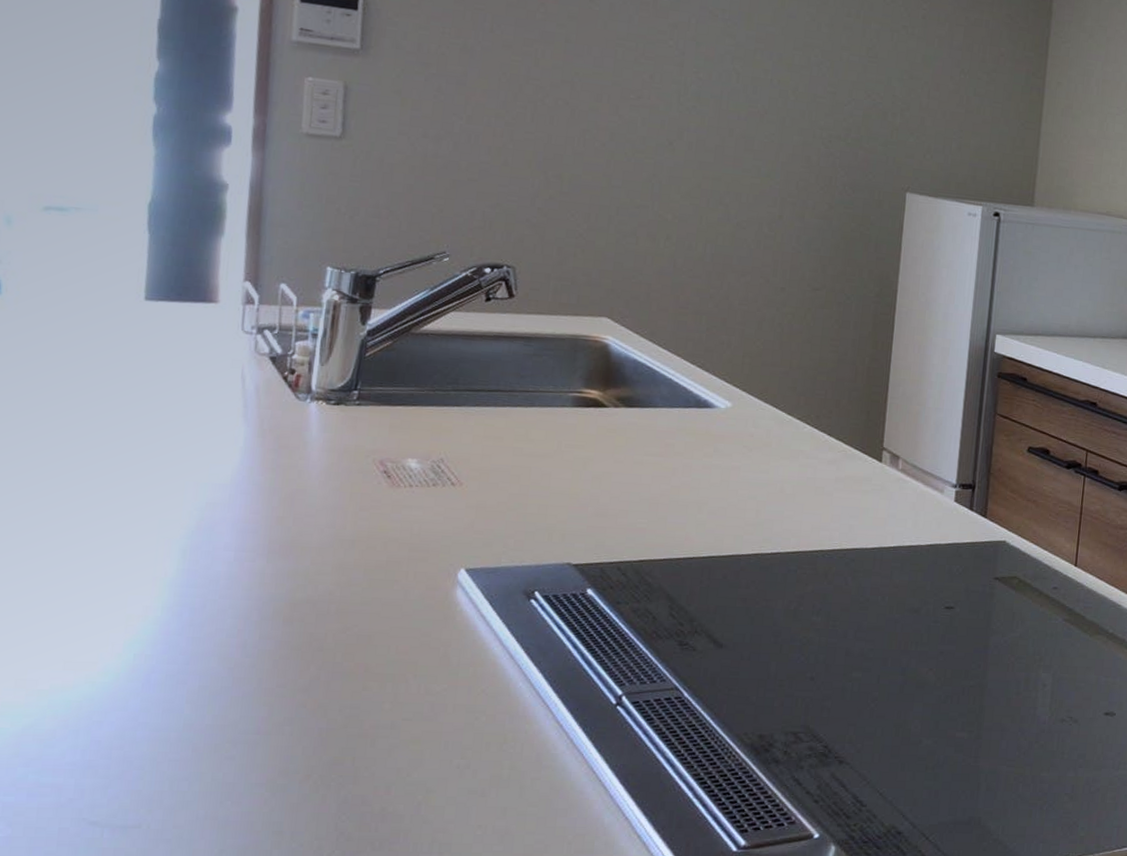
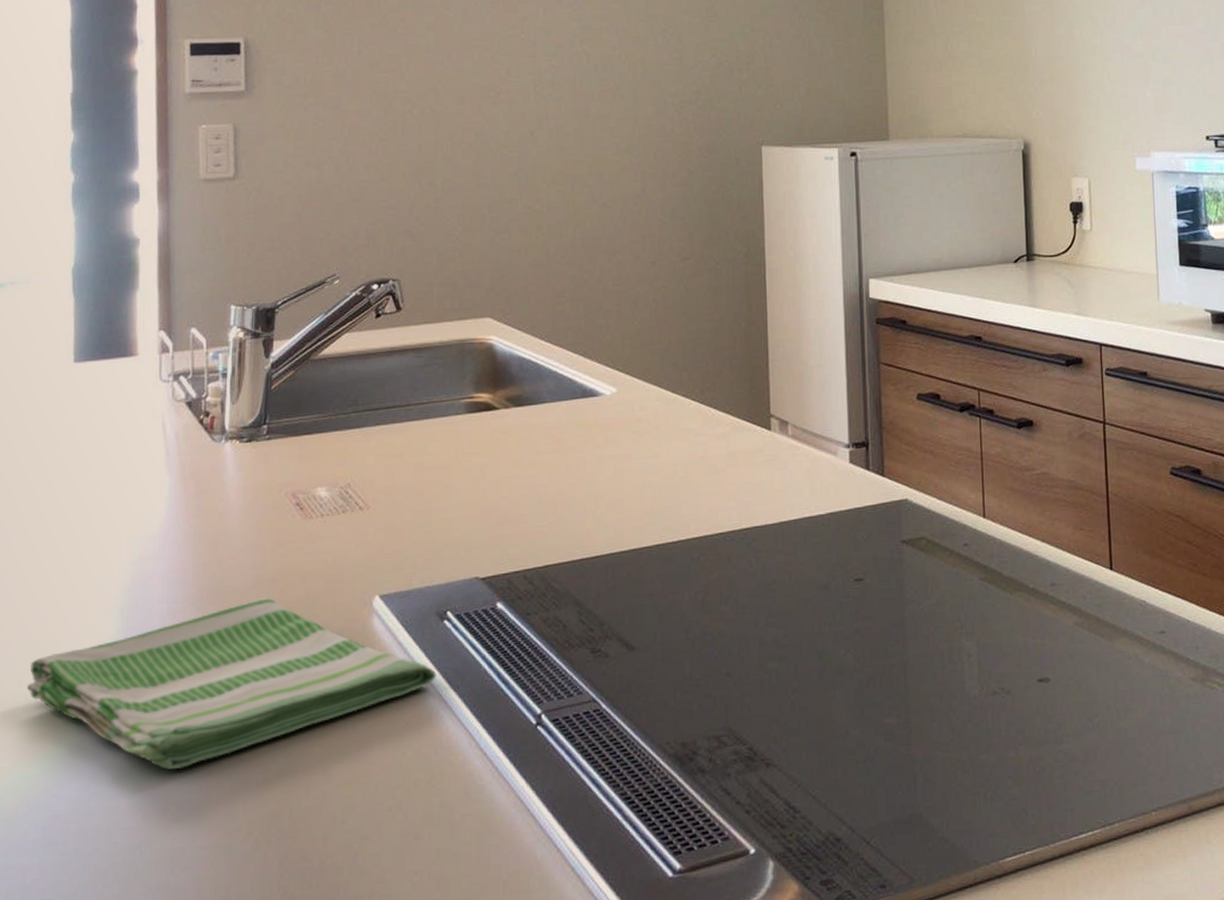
dish towel: none [72,557,518,711] -> present [27,597,437,770]

